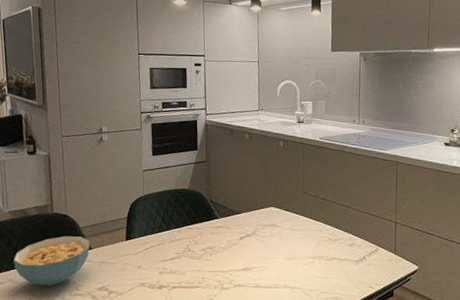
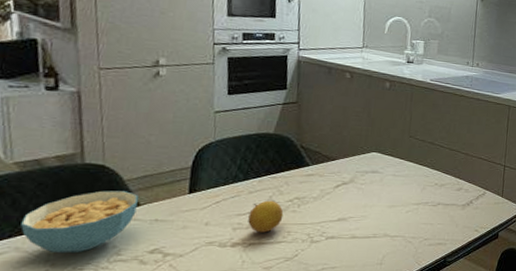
fruit: none [171,249,199,278] -> present [248,200,284,233]

